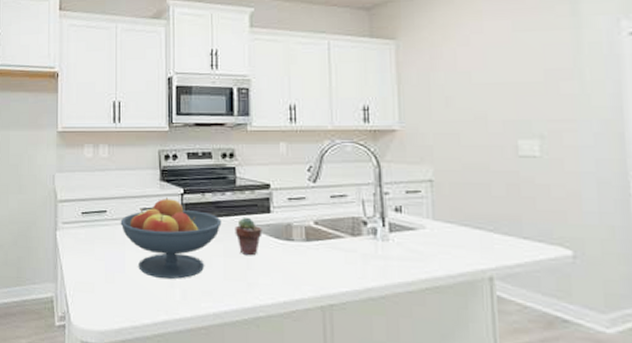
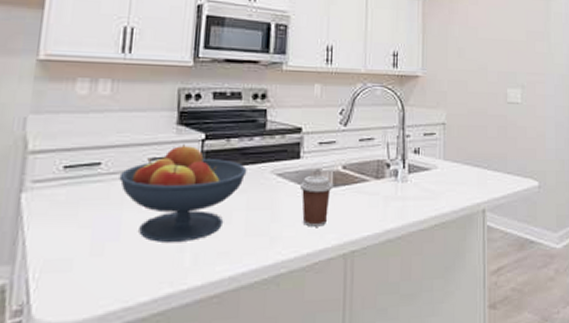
potted succulent: present [235,217,262,256] -> none [260,164,291,207]
coffee cup: none [271,228,305,278] -> present [299,175,332,227]

